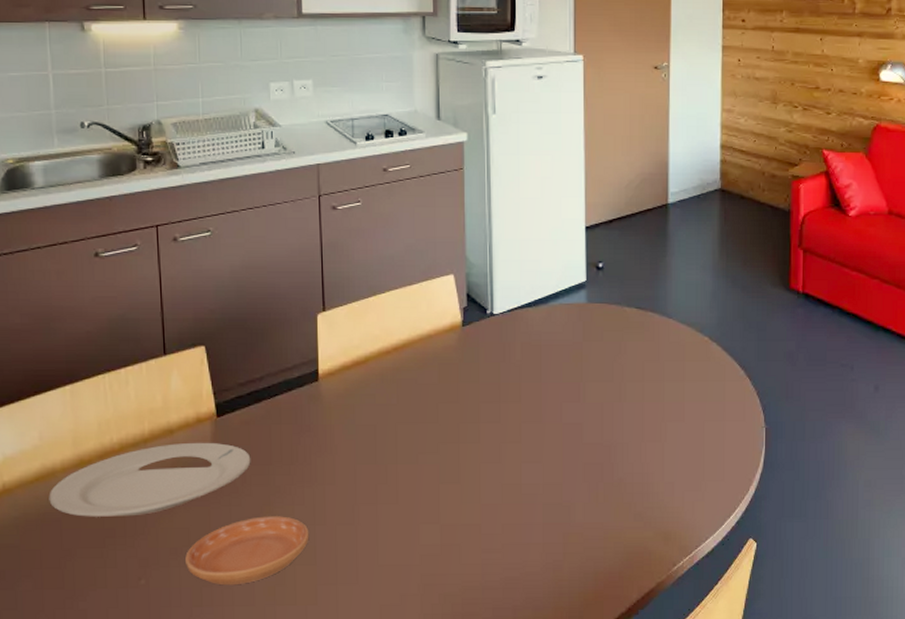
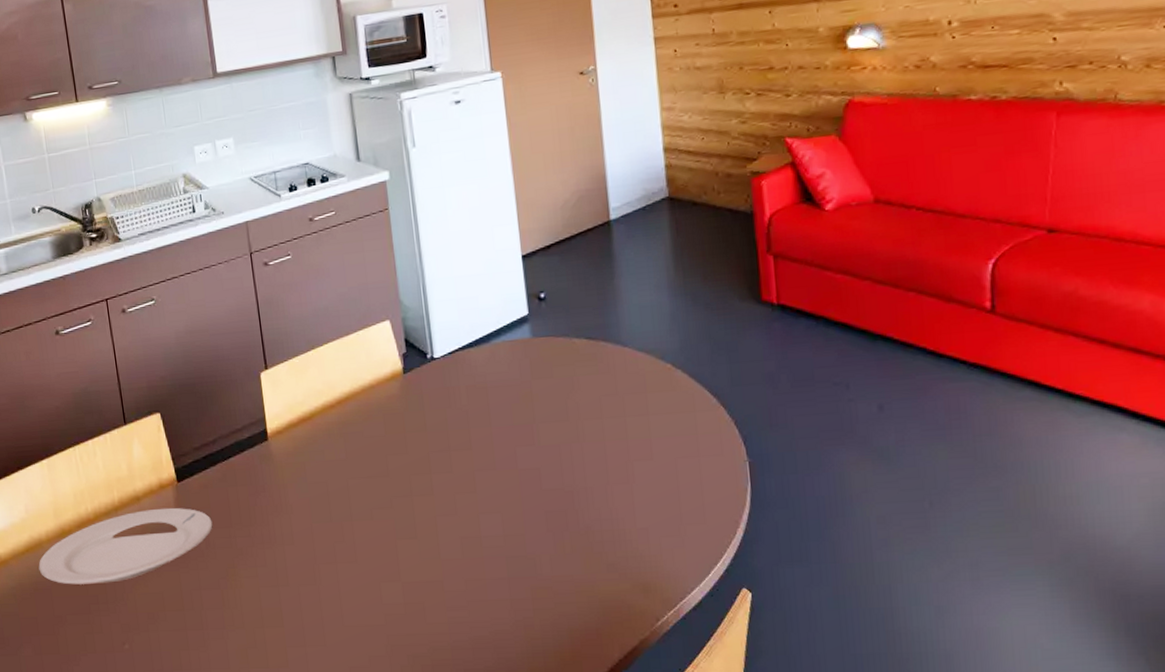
saucer: present [185,516,309,586] -> none [162,578,274,649]

